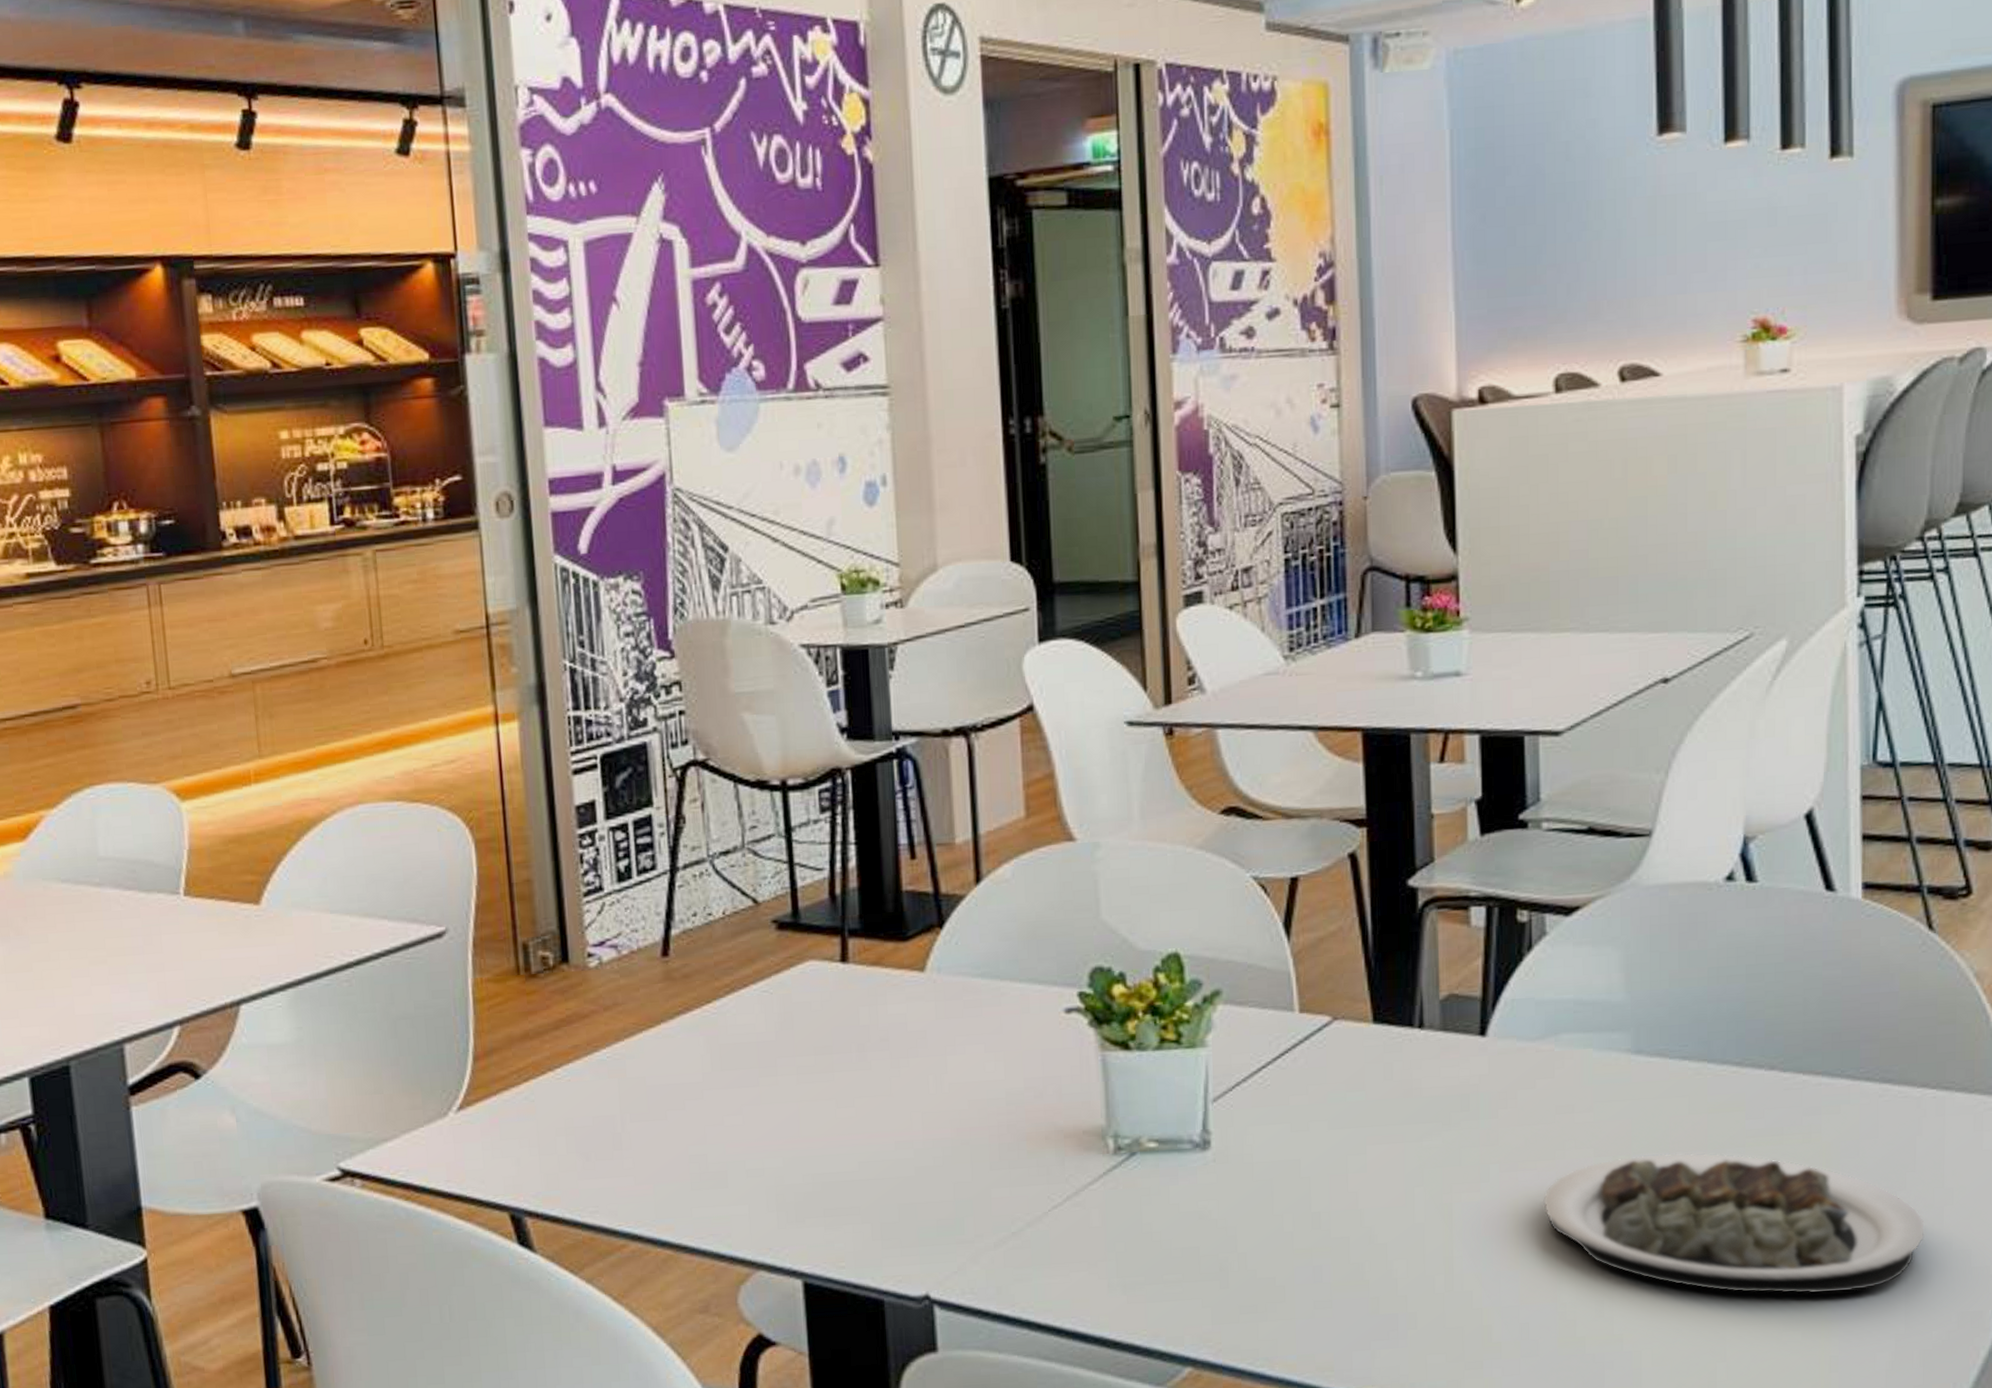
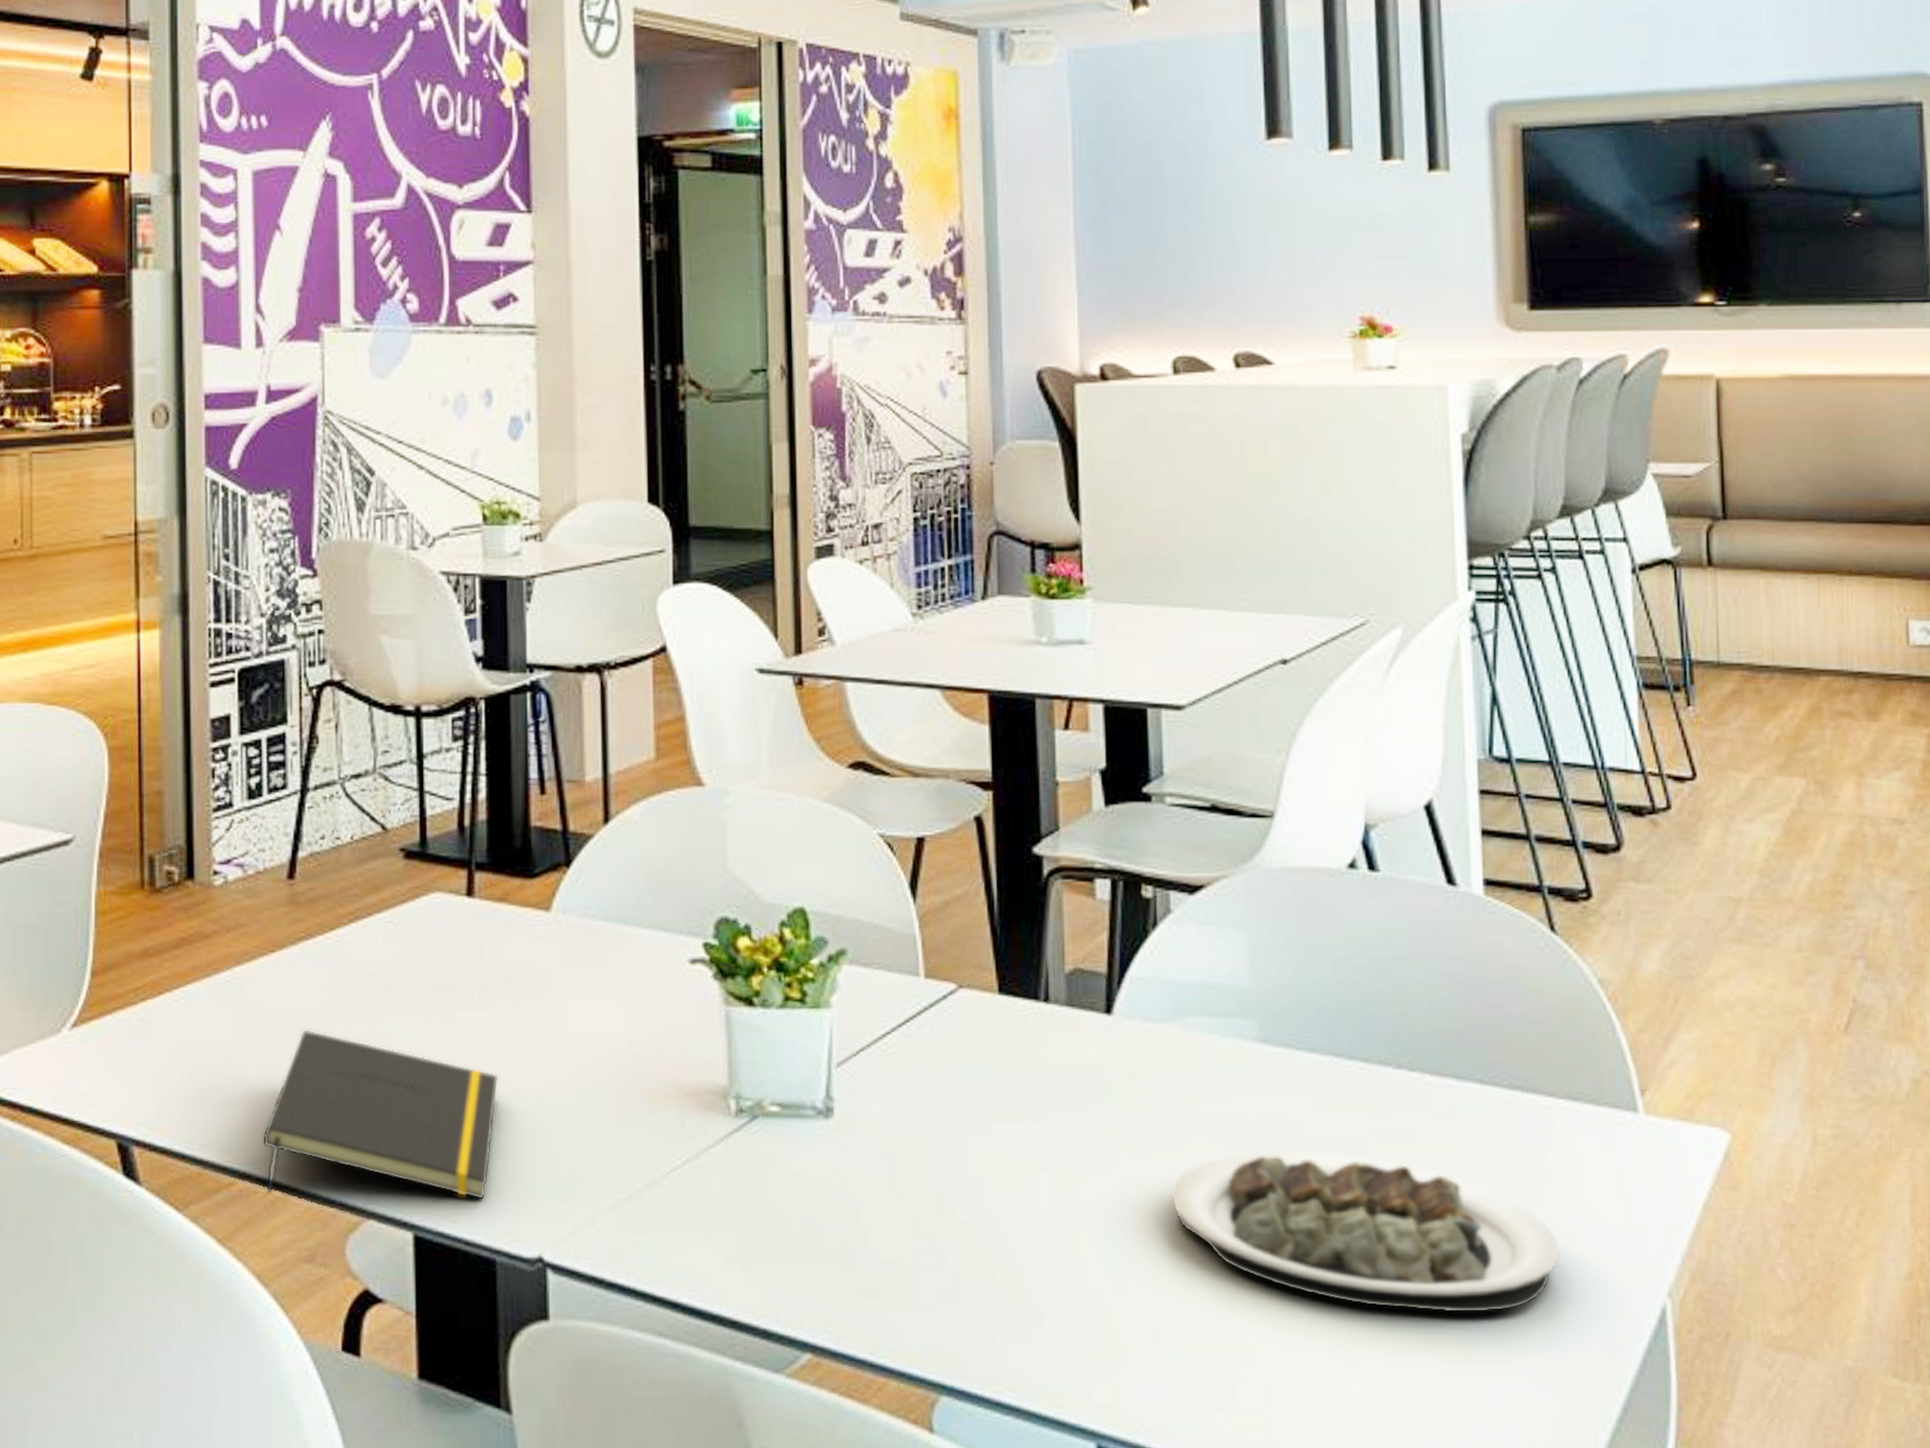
notepad: none [651,1098,880,1253] -> present [262,1030,499,1200]

